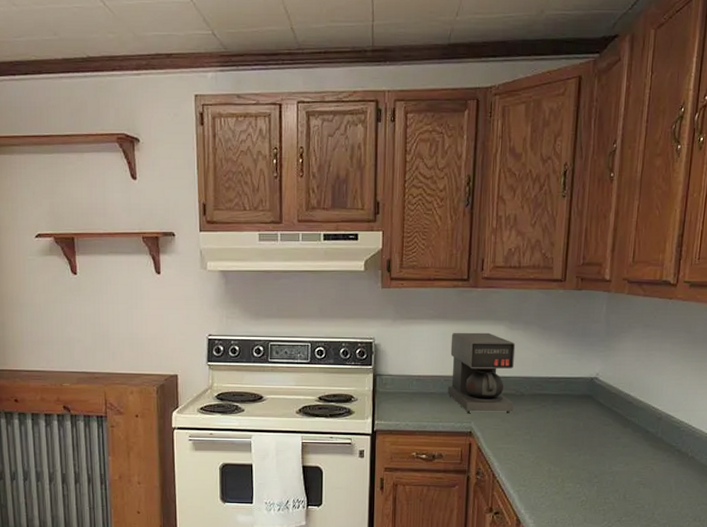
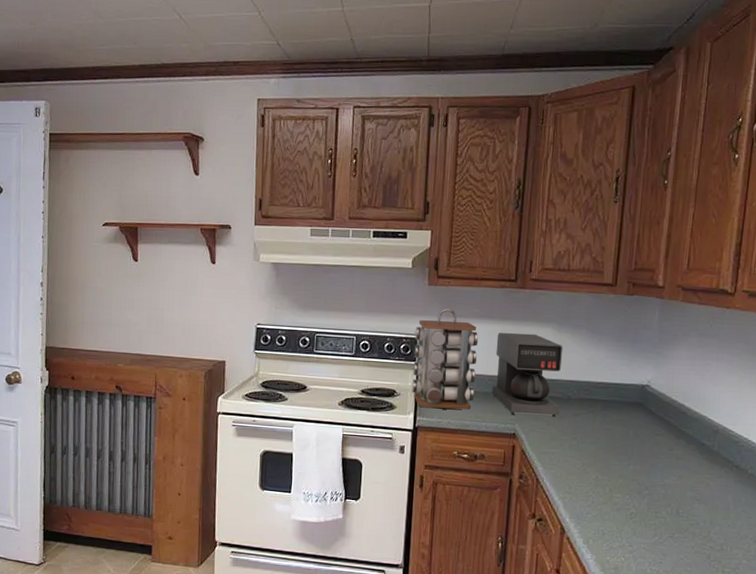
spice rack: none [369,311,433,412] -> present [412,309,479,410]

